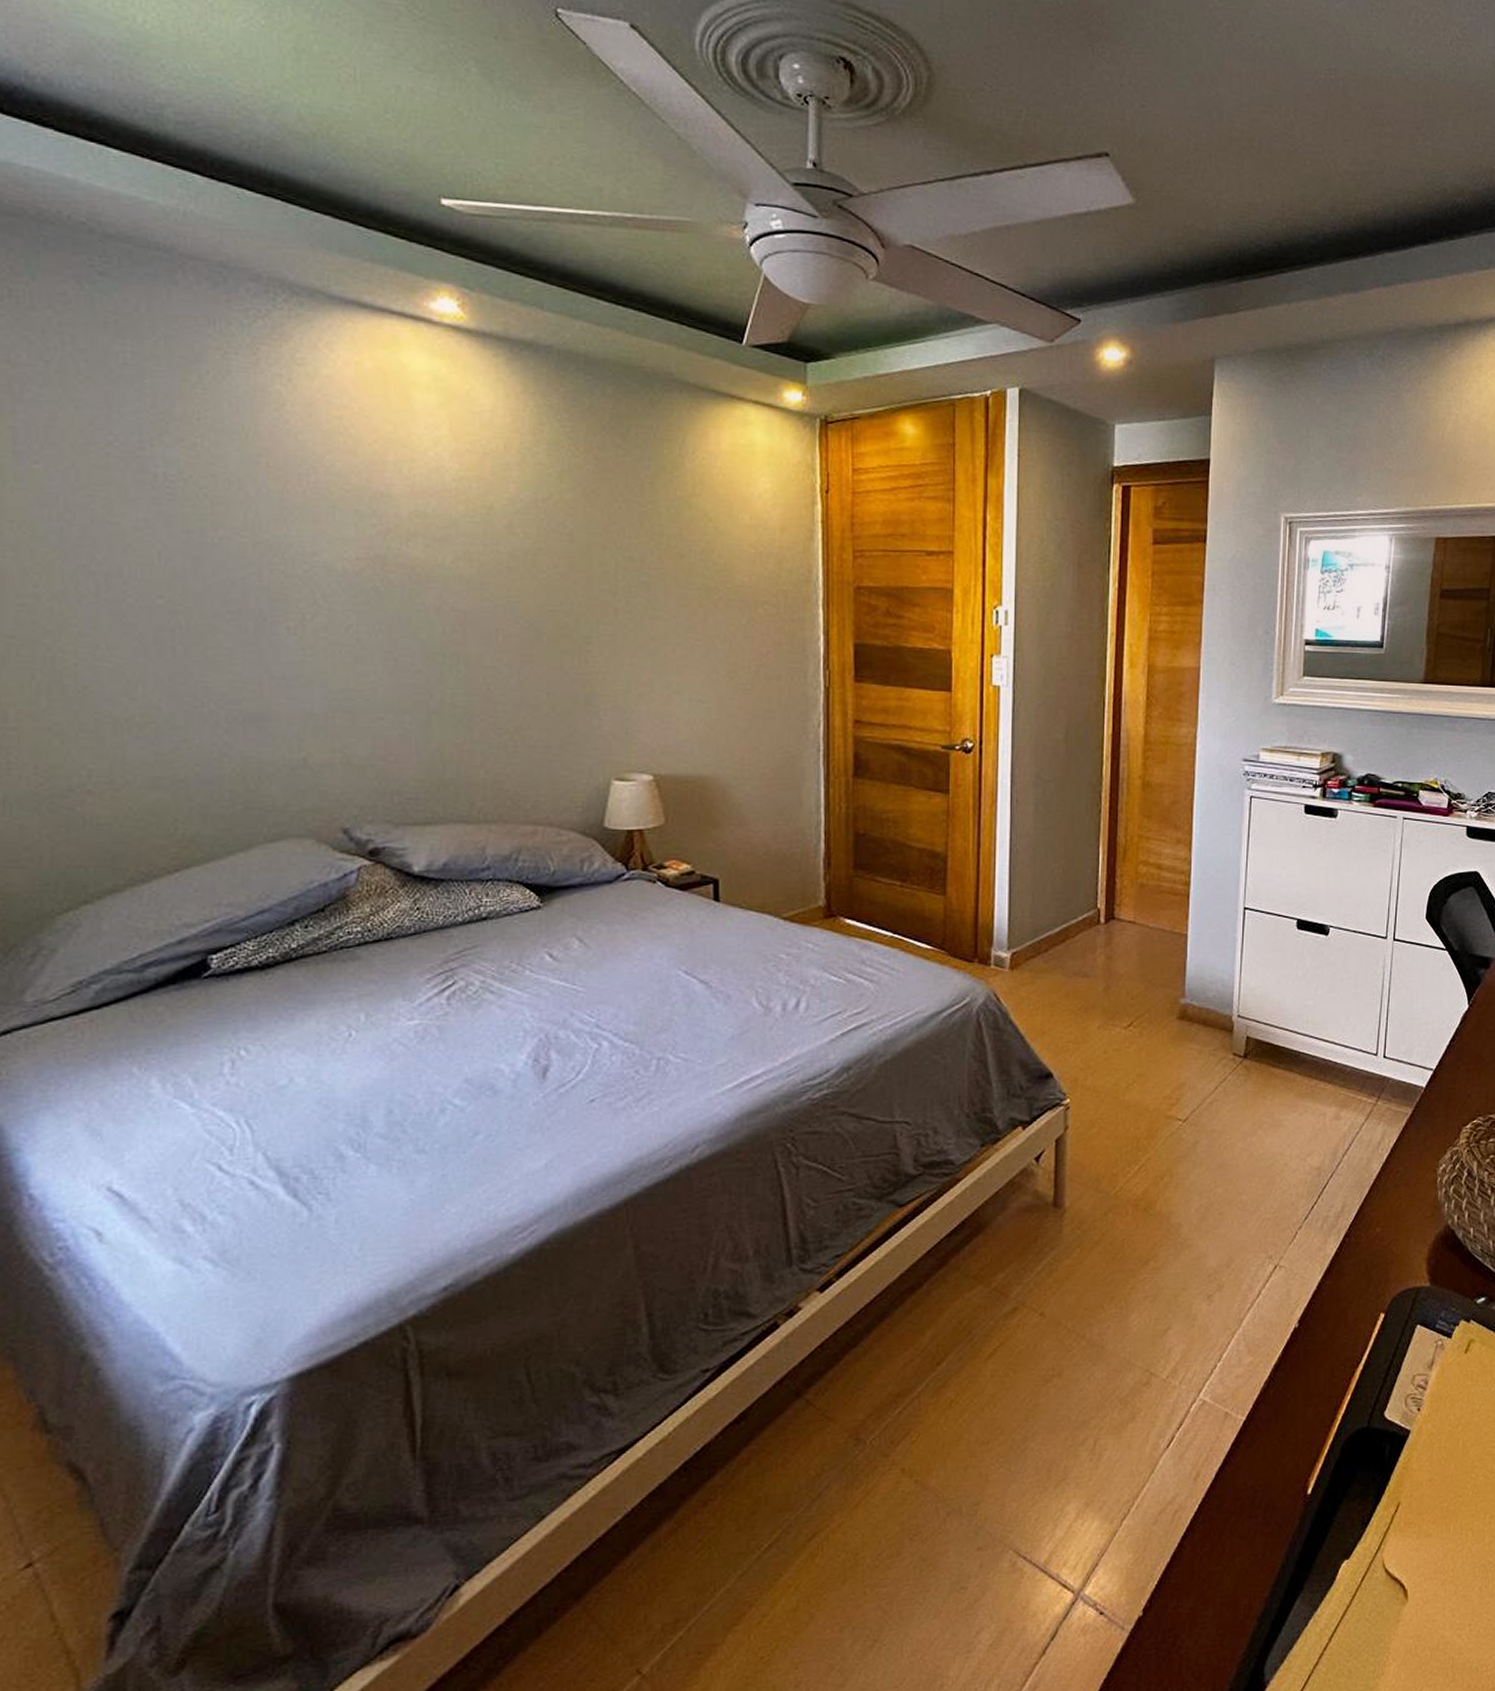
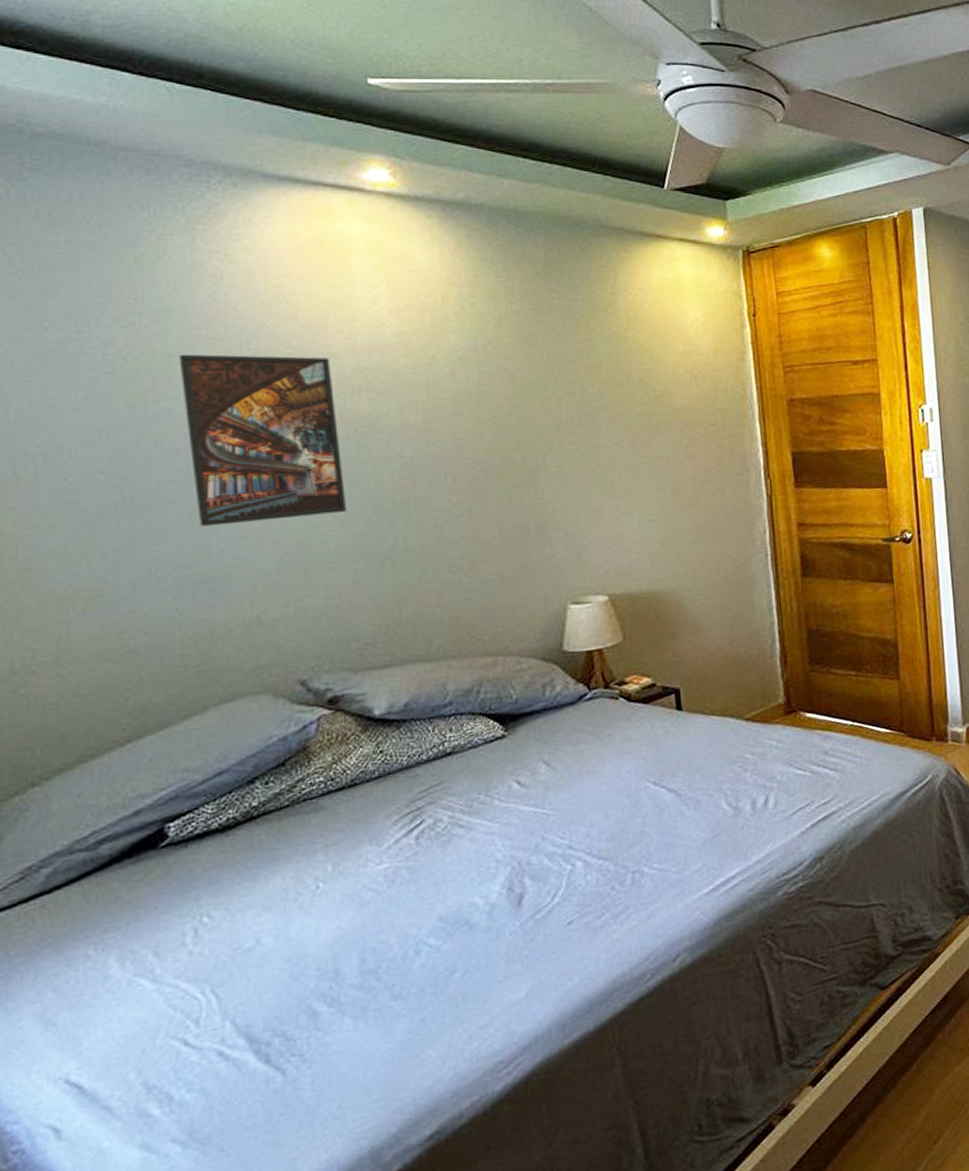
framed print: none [238,481,396,663] -> present [178,354,346,527]

